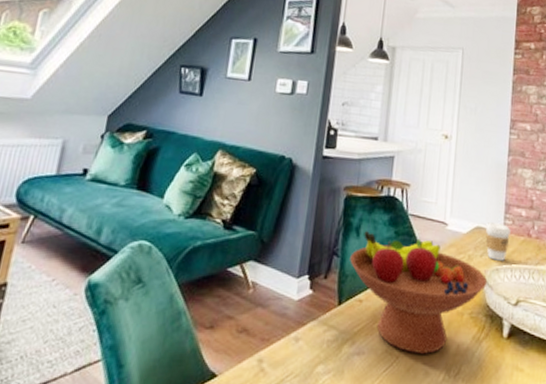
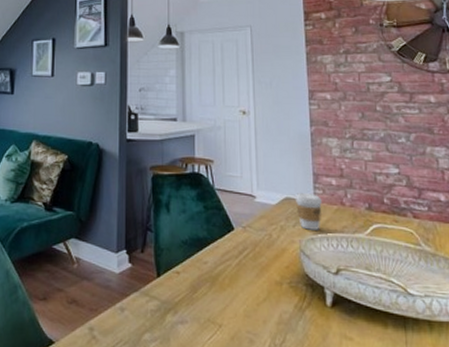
fruit bowl: present [350,231,488,354] -> none [163,207,304,323]

